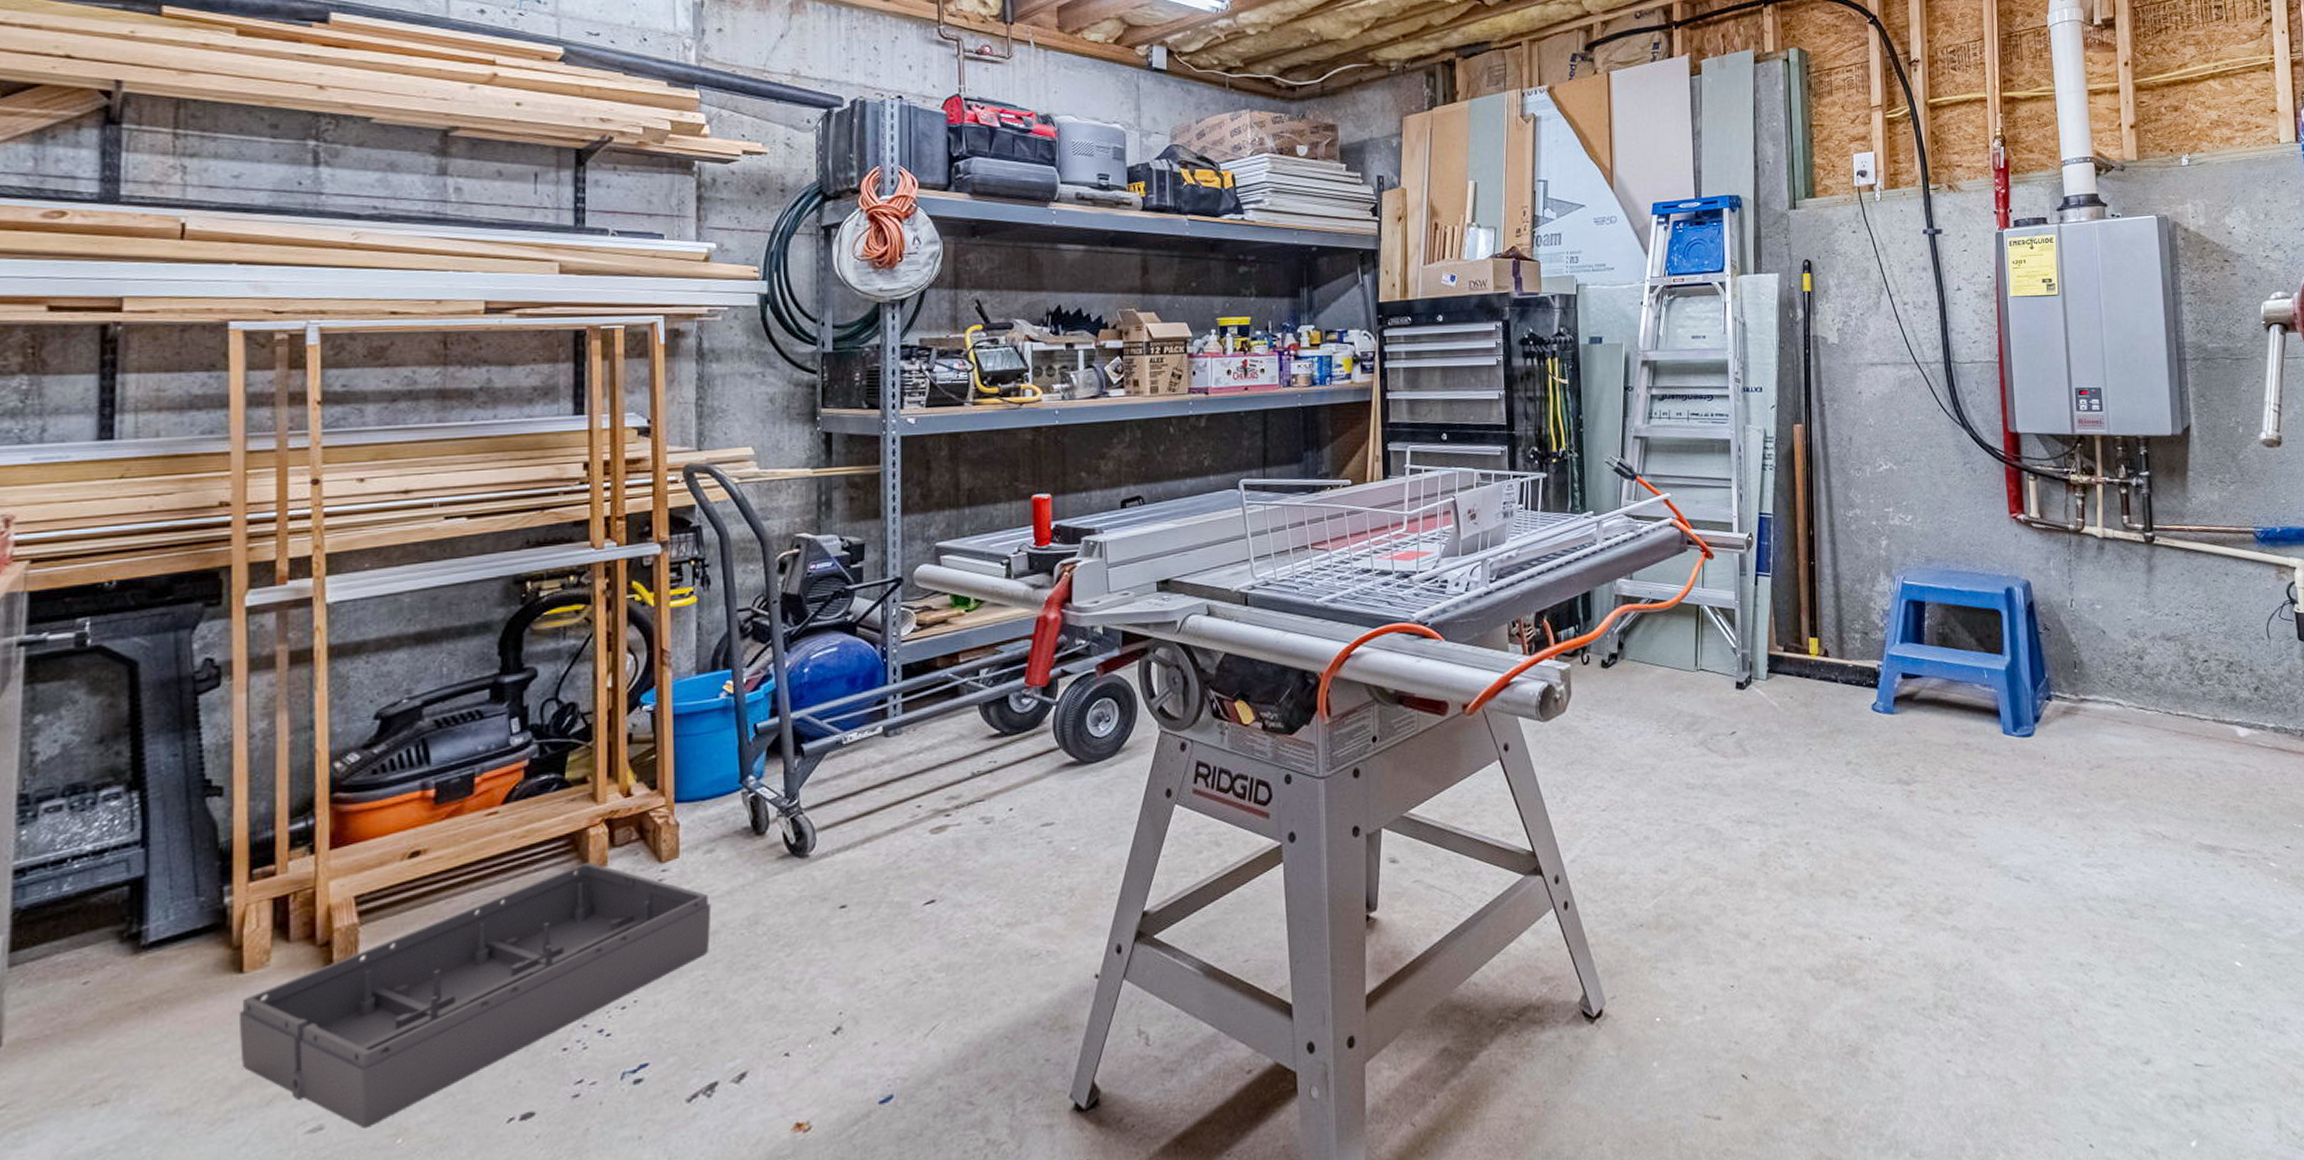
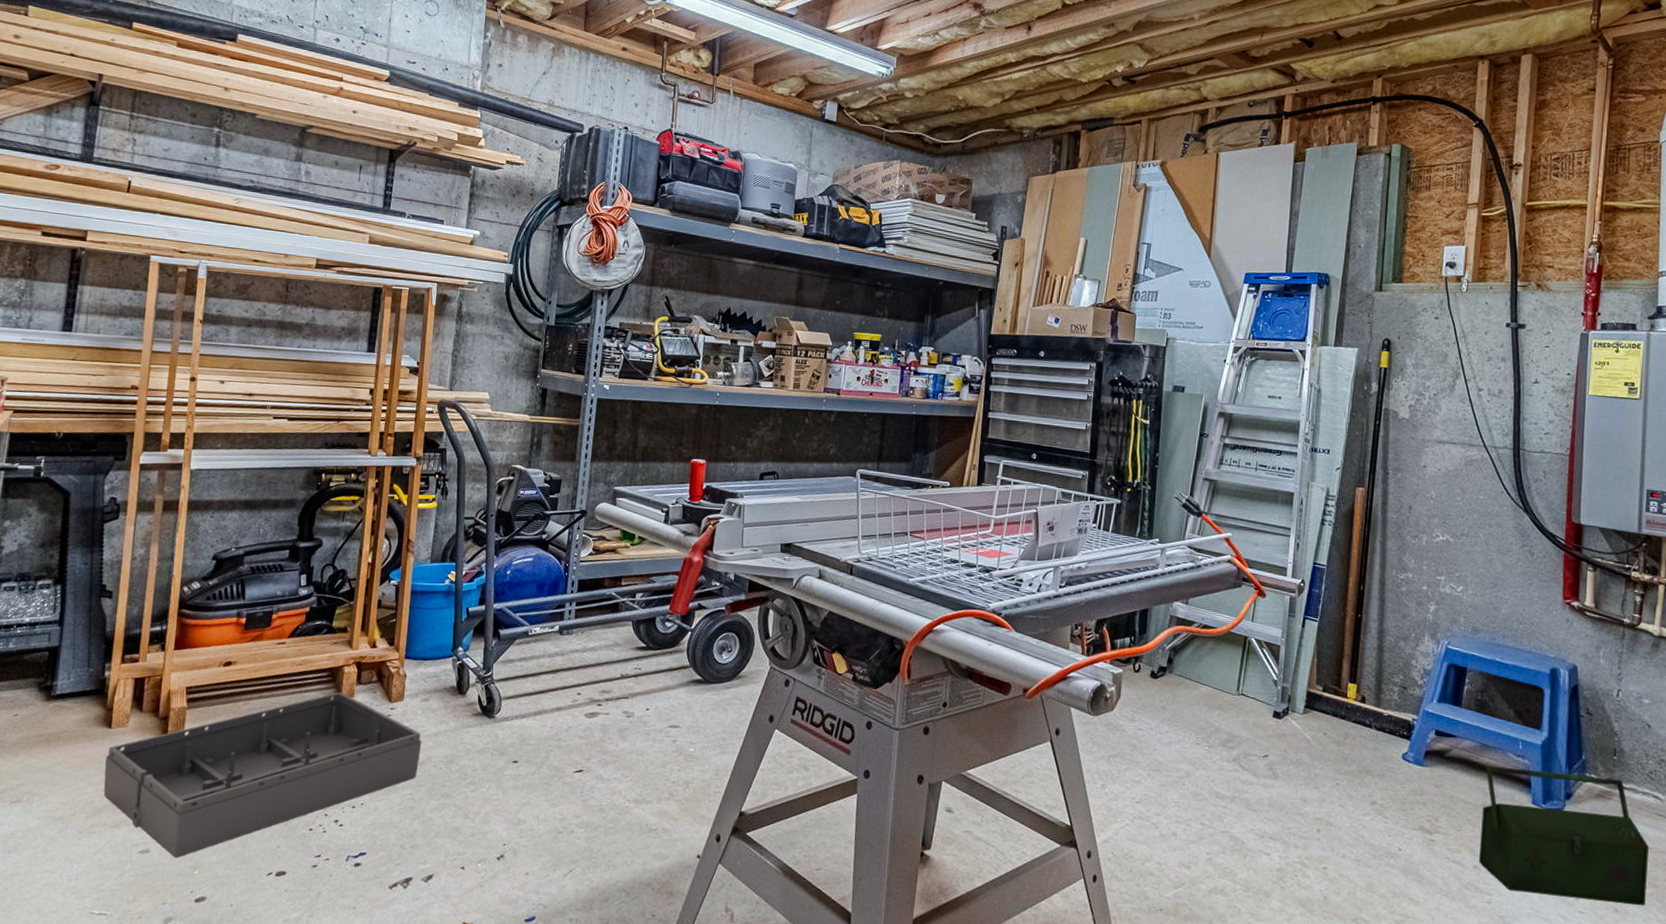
tool box: none [1954,692,2120,829] -> present [1479,765,1649,905]

